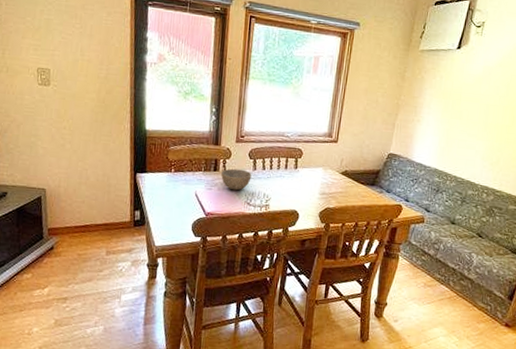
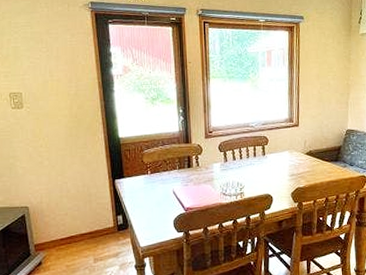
bowl: present [221,168,252,191] -> none [195,162,224,184]

